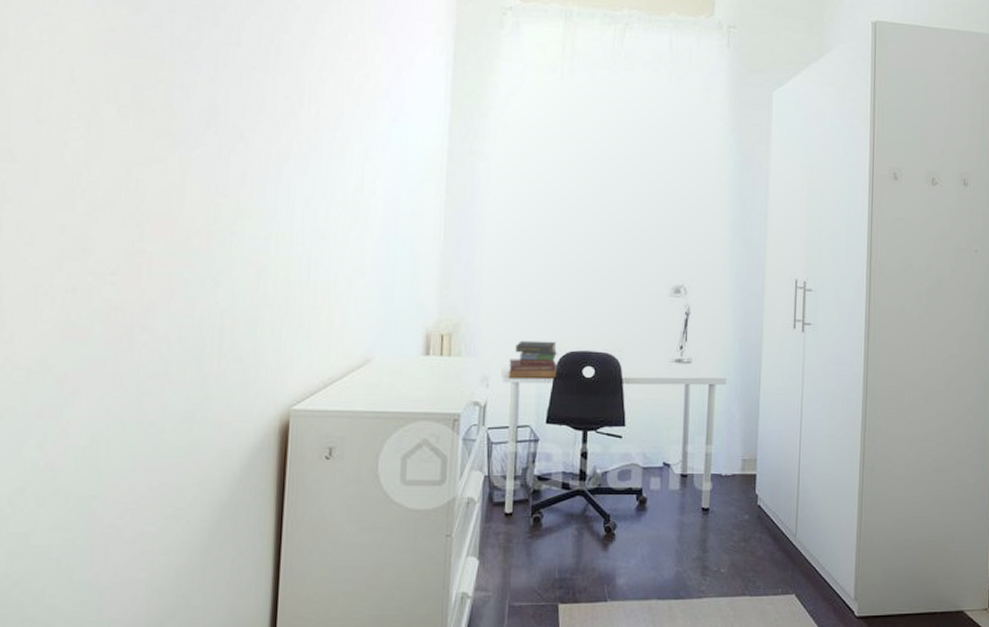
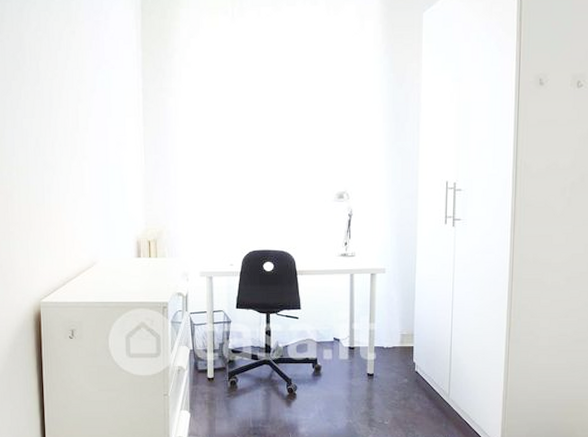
books: present [508,340,558,379] -> none [203,243,243,274]

